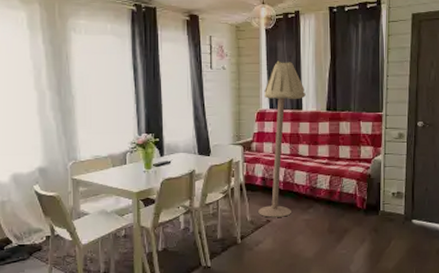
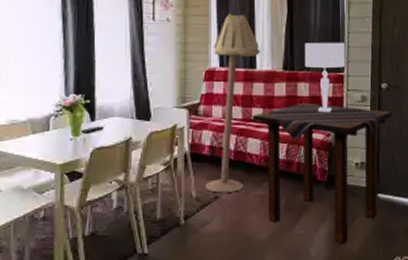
side table: none [299,140,426,263] -> present [252,103,391,245]
table lamp: none [346,85,384,148] -> present [304,42,346,112]

